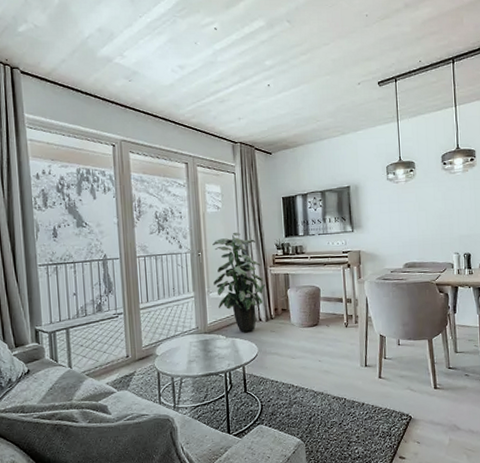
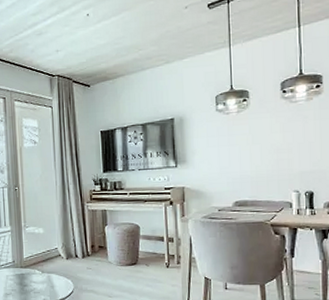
indoor plant: present [212,232,265,332] -> none [29,166,82,268]

